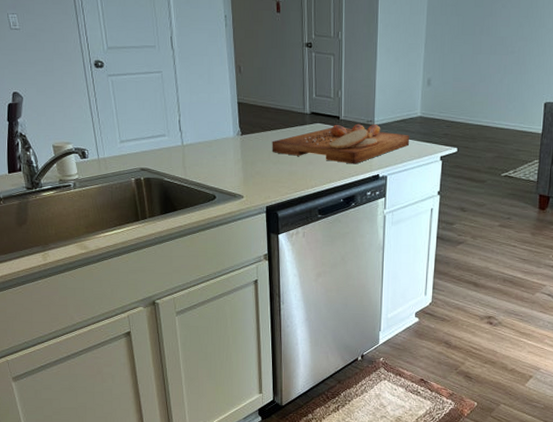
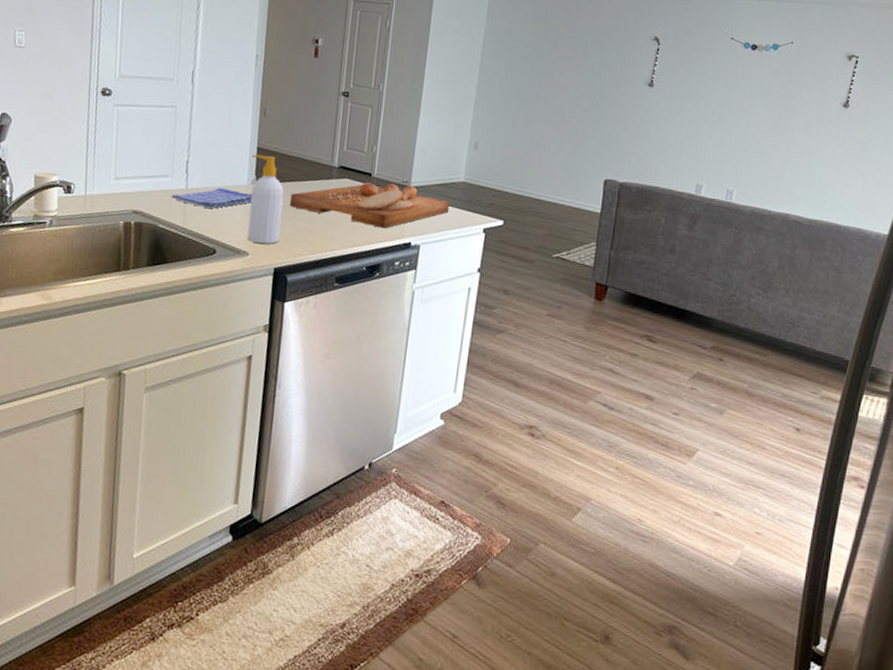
dish towel: none [171,142,239,161] -> present [171,188,252,209]
soap bottle: none [234,108,267,187] -> present [247,154,284,244]

